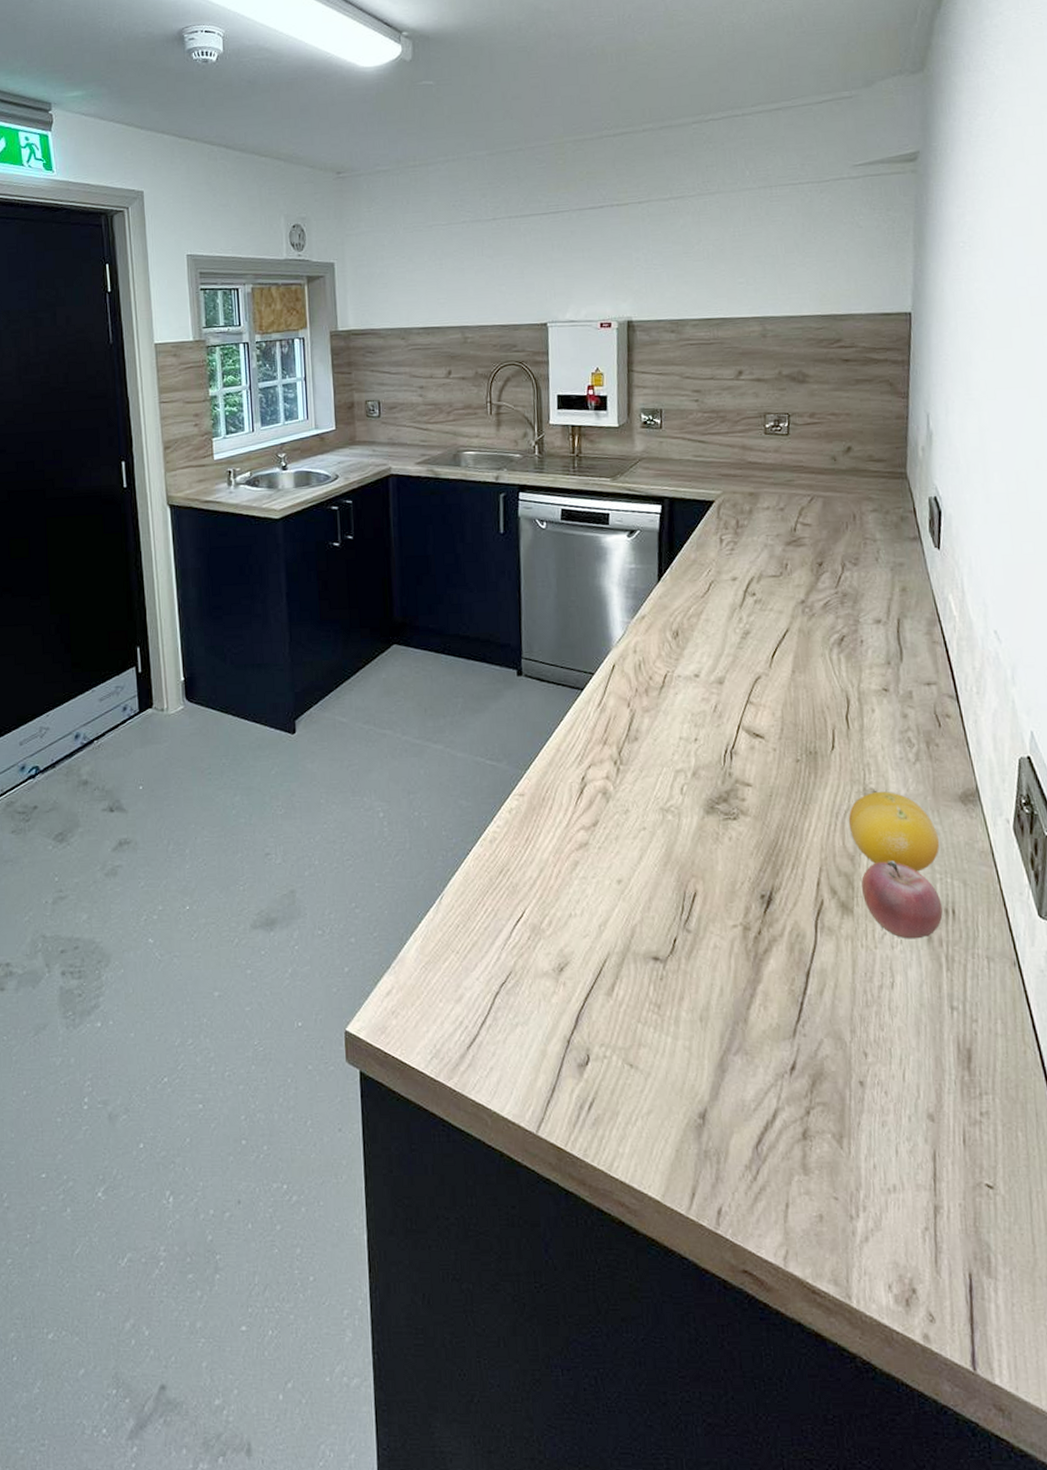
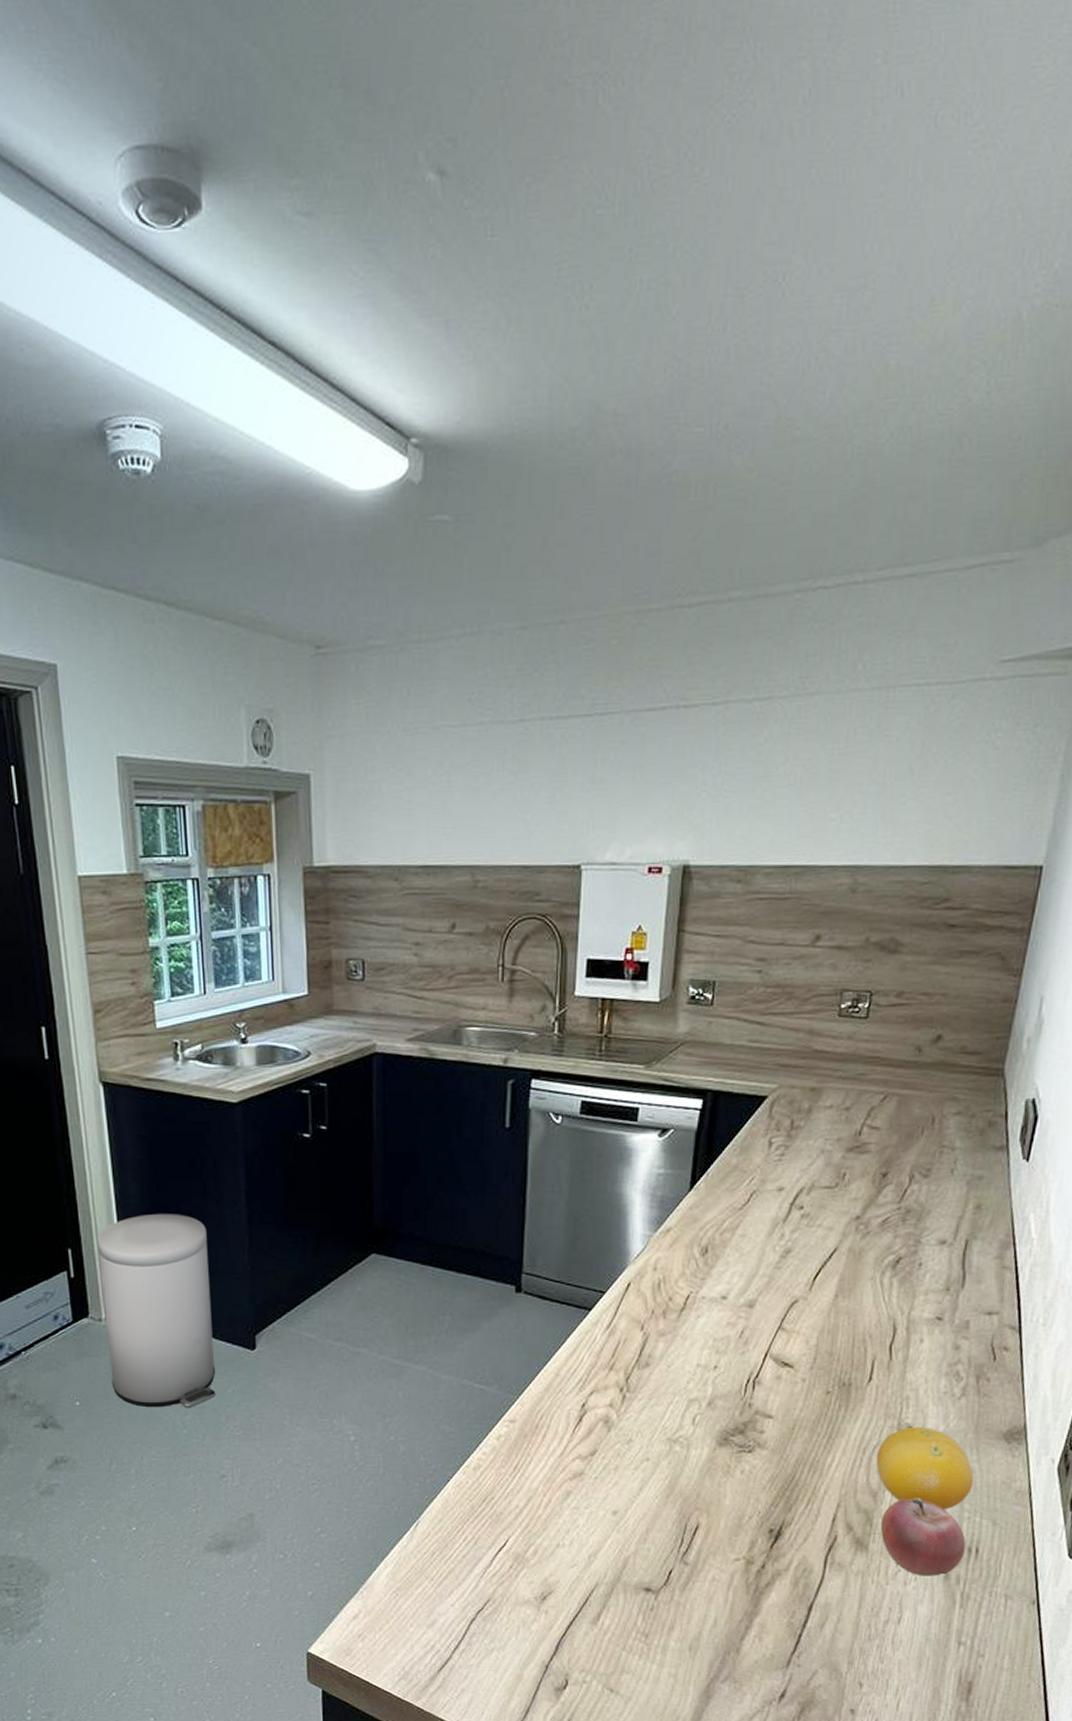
pedal bin: none [162,614,261,790] -> present [97,1214,216,1409]

